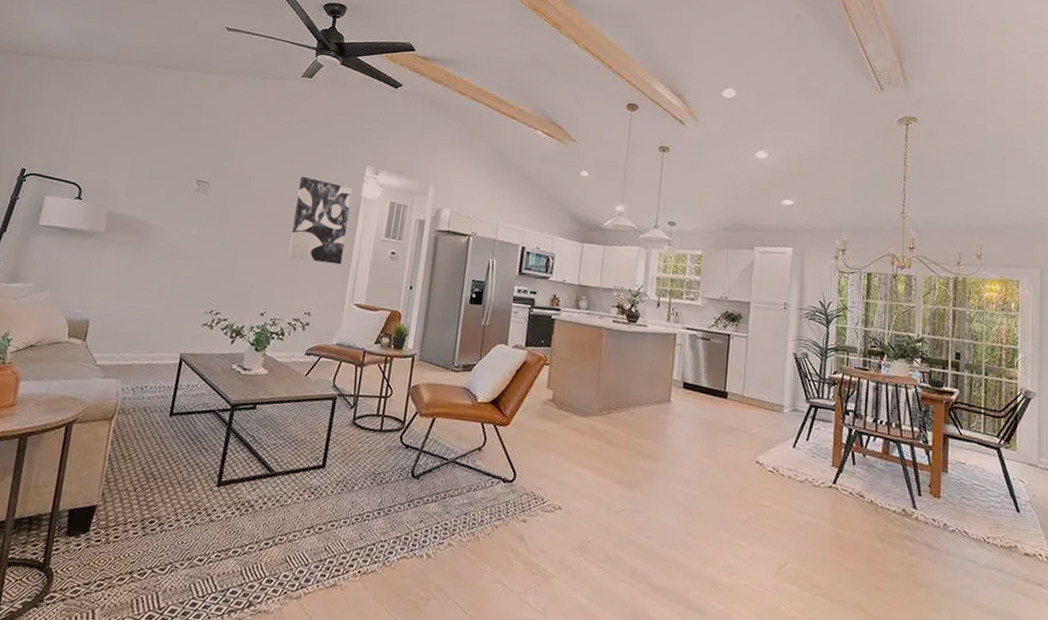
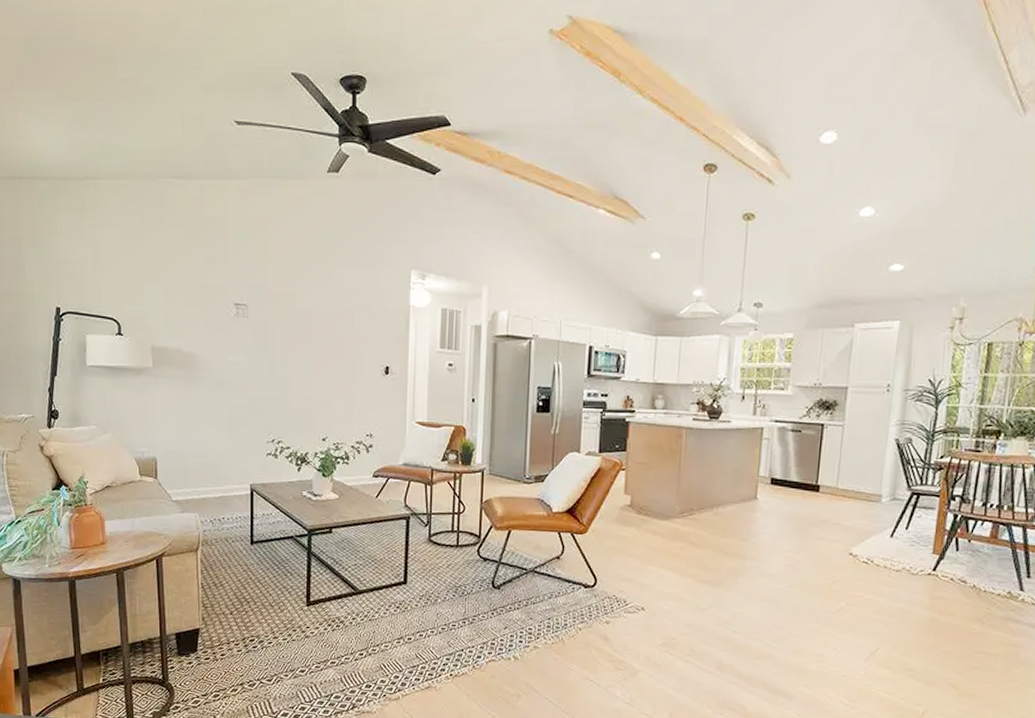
wall art: present [288,176,353,265] -> none [342,288,399,382]

